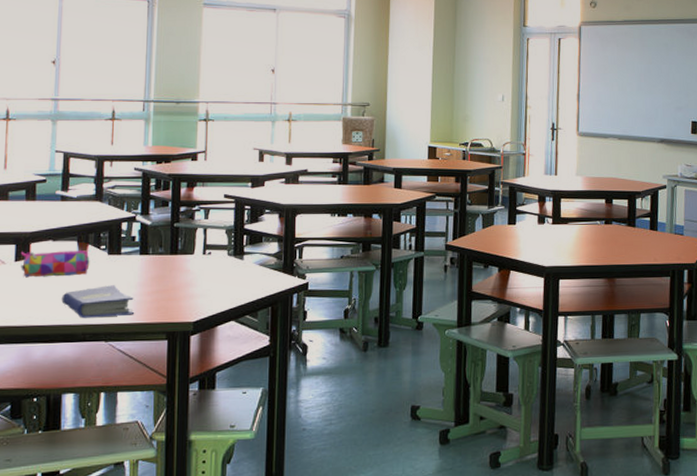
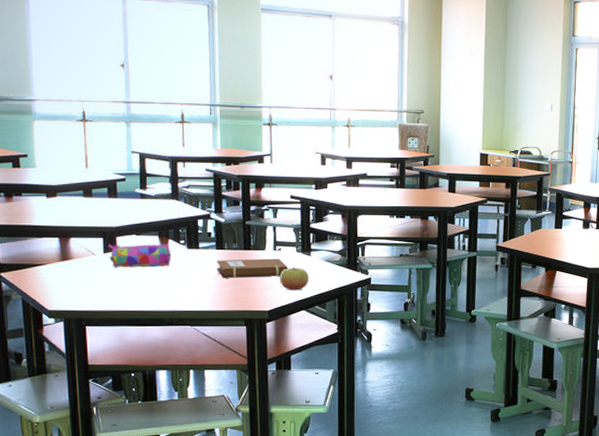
hardcover book: present [61,285,135,318] -> none [148,276,215,305]
notebook: none [139,263,217,286] -> present [216,258,288,278]
apple: none [208,272,240,299] -> present [280,267,309,291]

